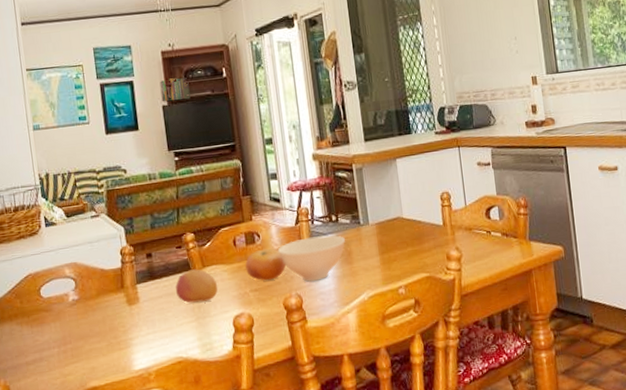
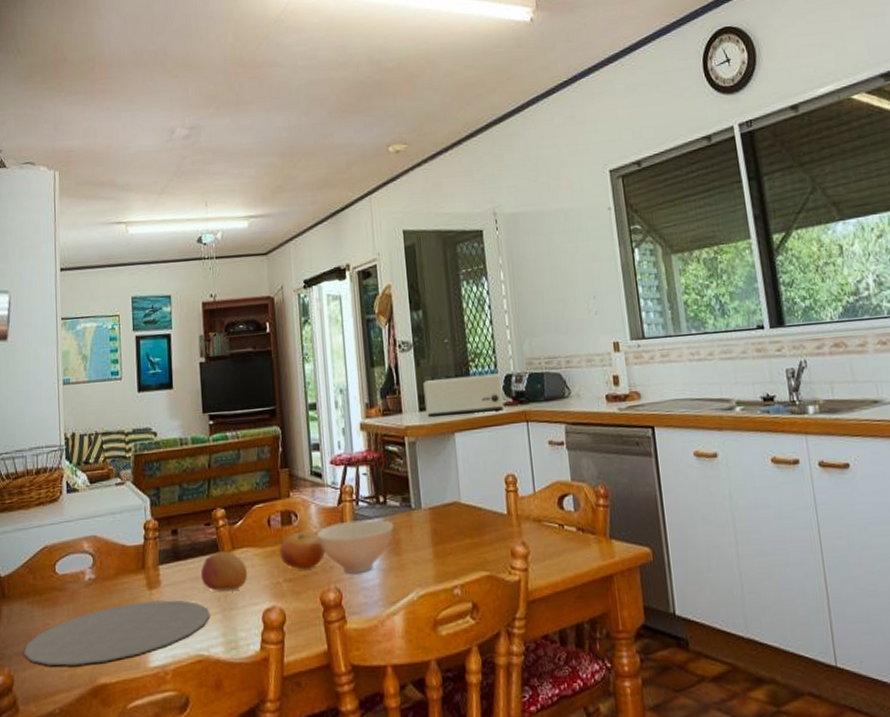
placemat: none [16,313,187,376] -> present [23,600,211,667]
toaster: none [367,106,439,147] -> present [423,373,505,418]

